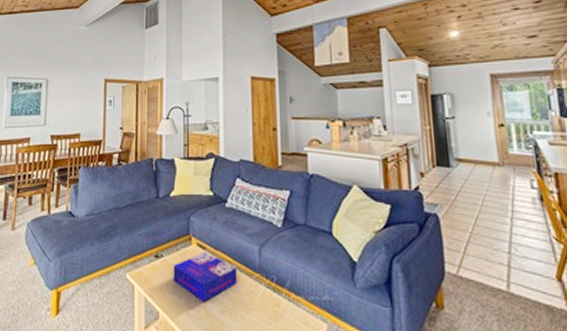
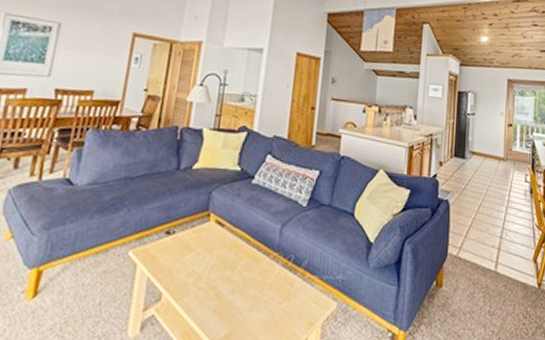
board game: present [173,252,238,301] -> none [183,230,256,281]

